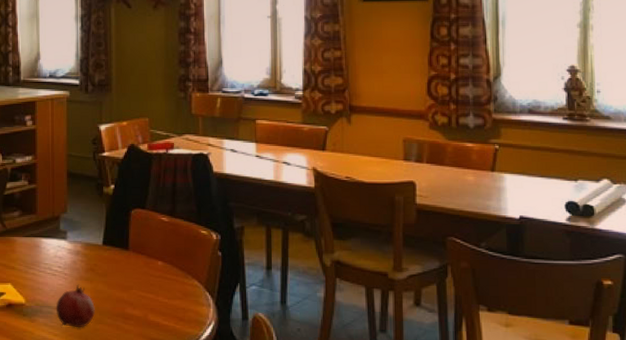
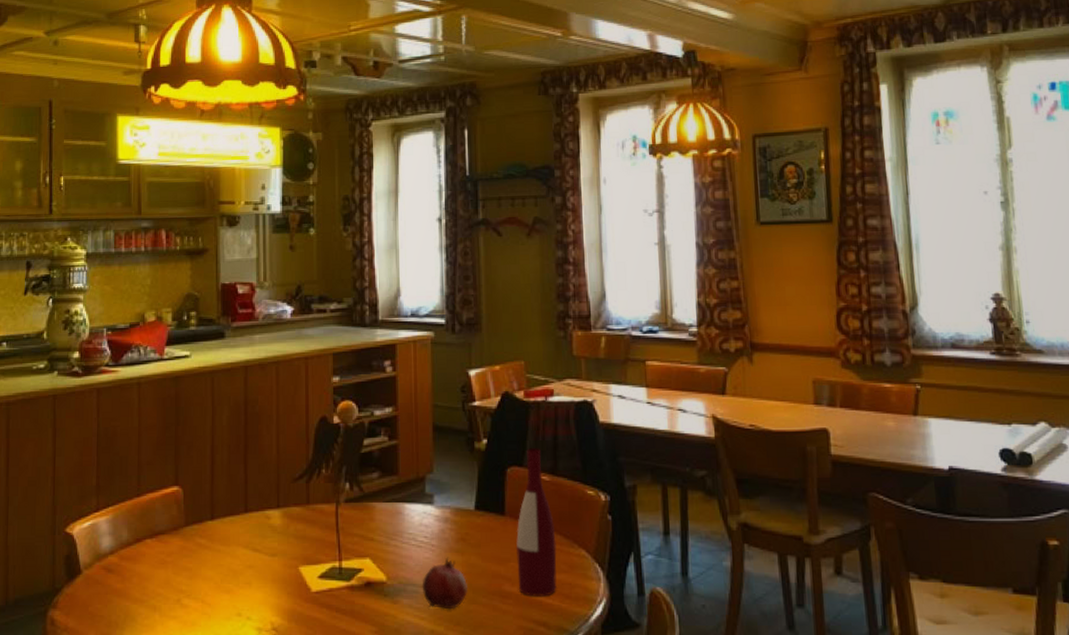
wine bottle: none [137,193,173,319] -> present [515,448,557,597]

